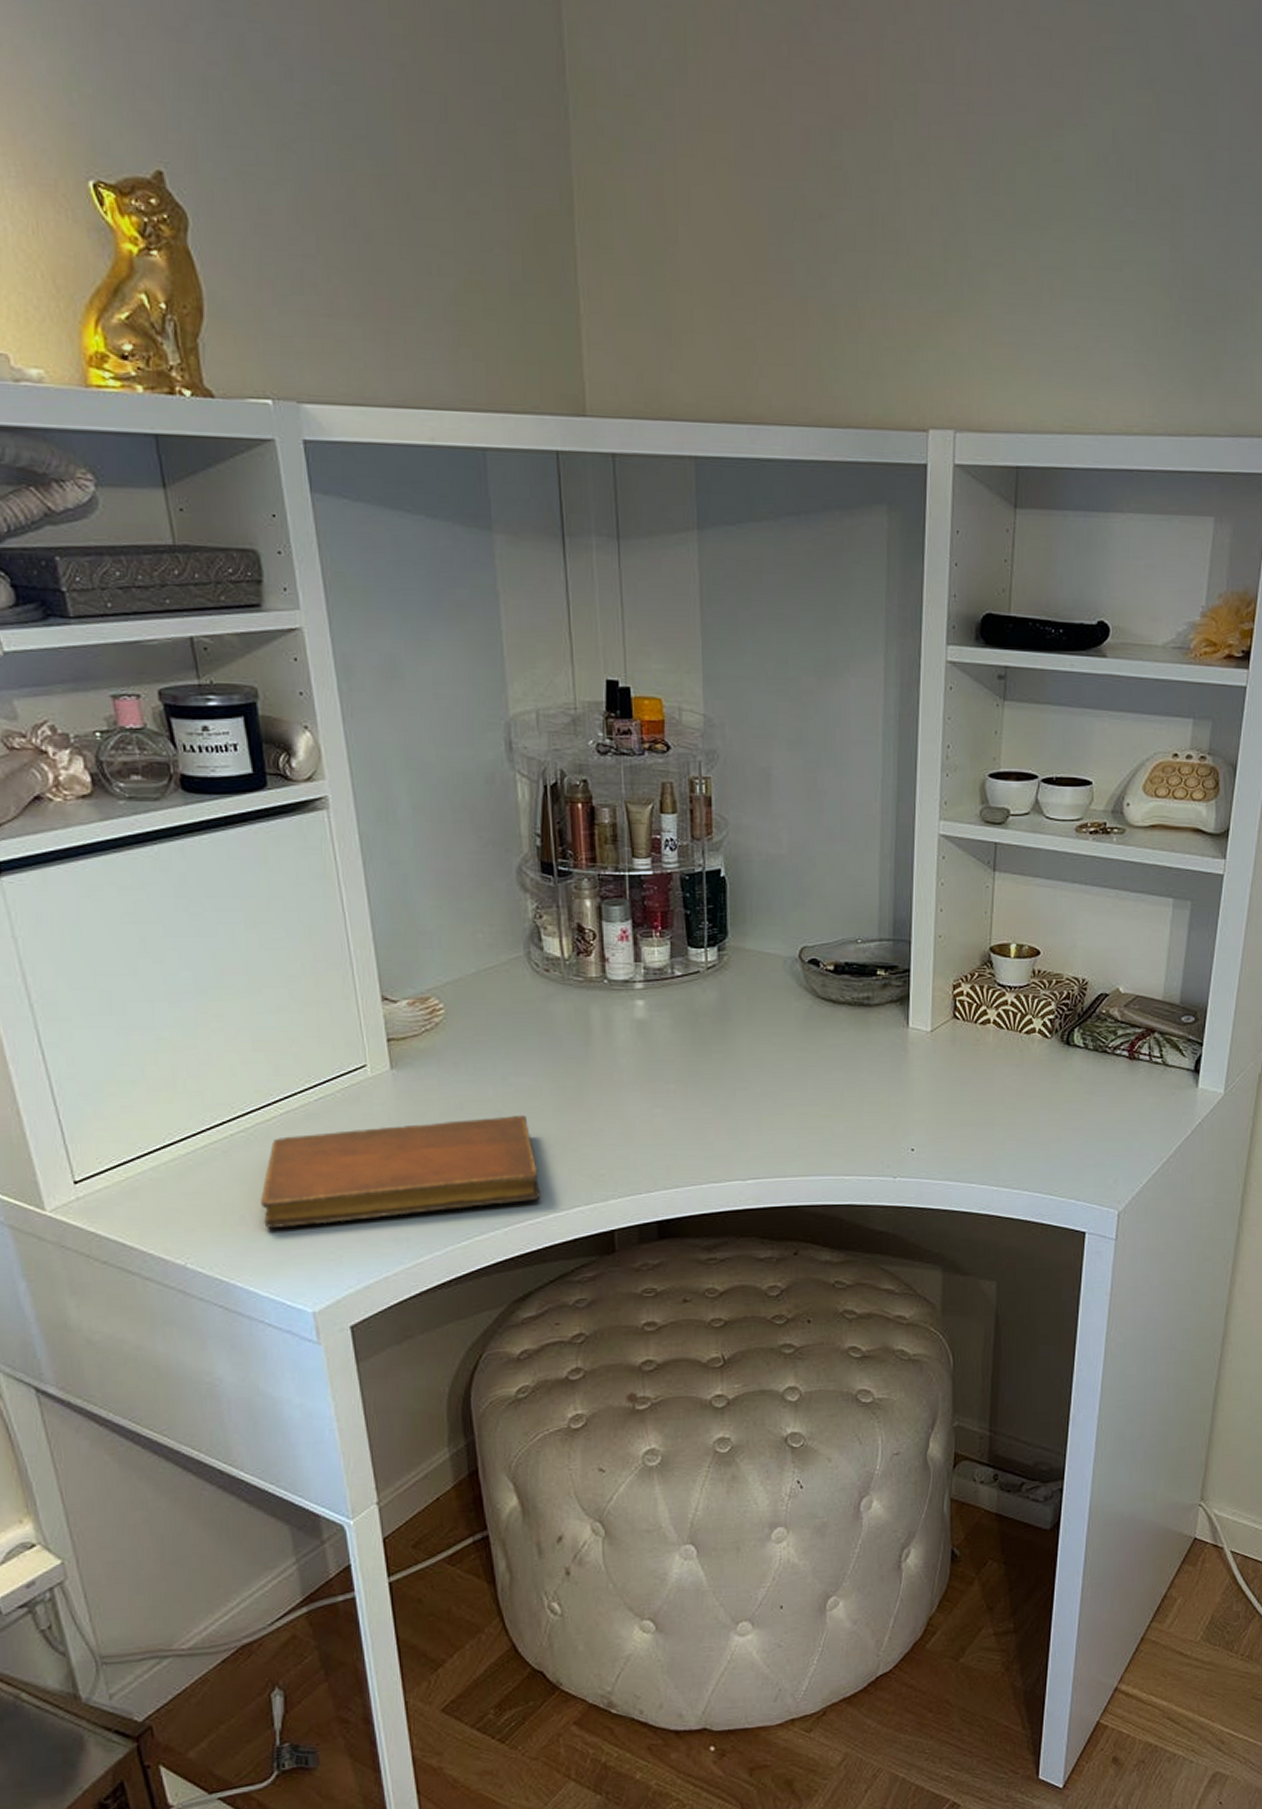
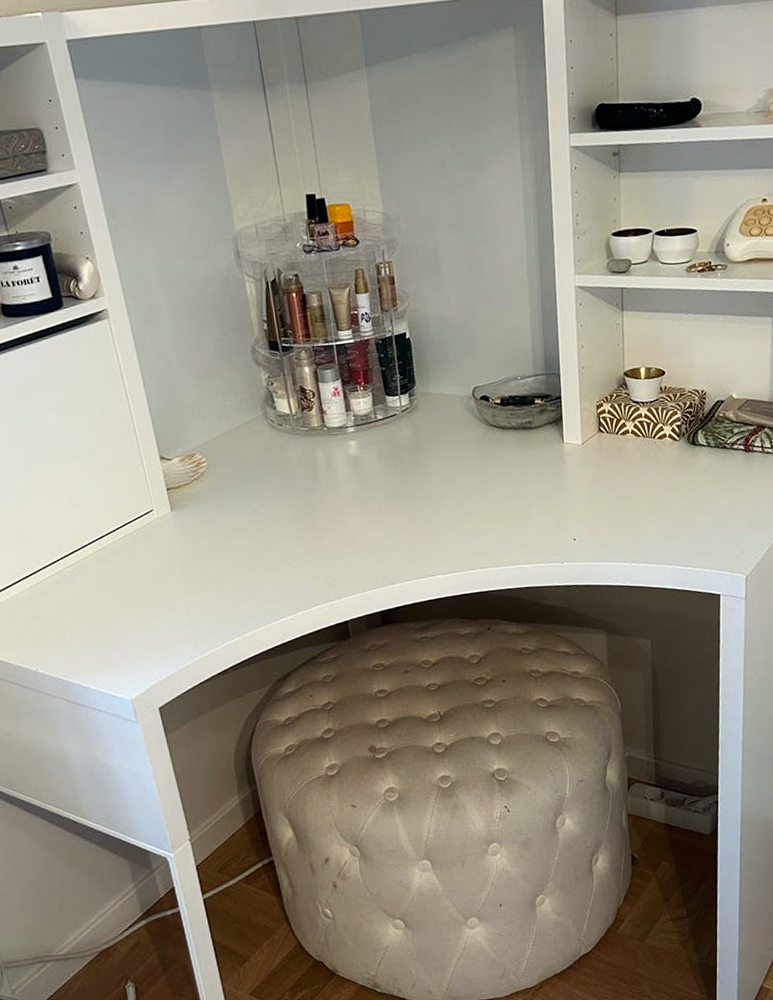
notebook: present [261,1115,541,1228] -> none [86,538,290,638]

